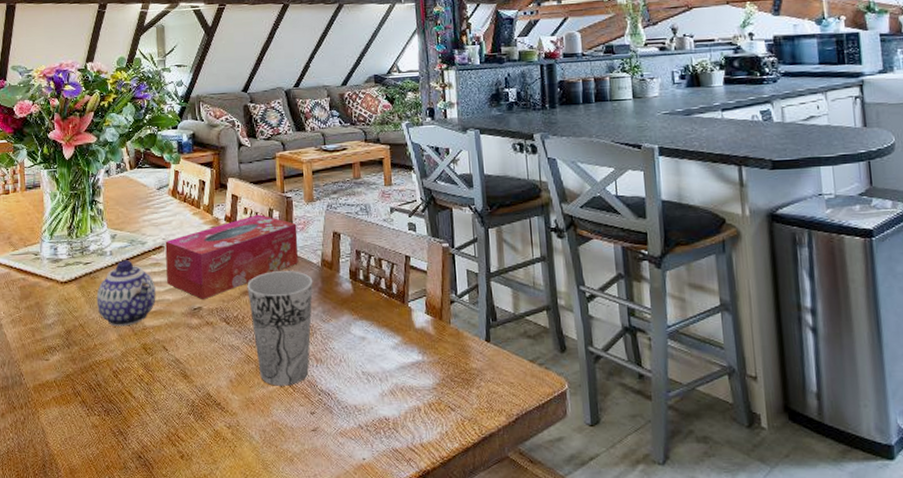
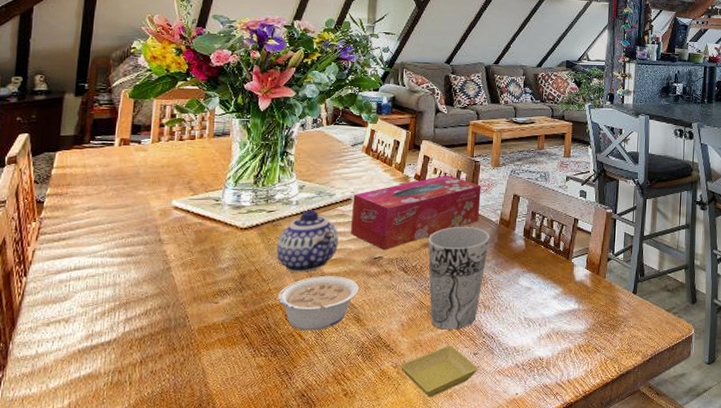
legume: none [104,329,182,388] -> present [278,276,359,331]
saucer: none [235,404,318,461] -> present [401,346,479,398]

